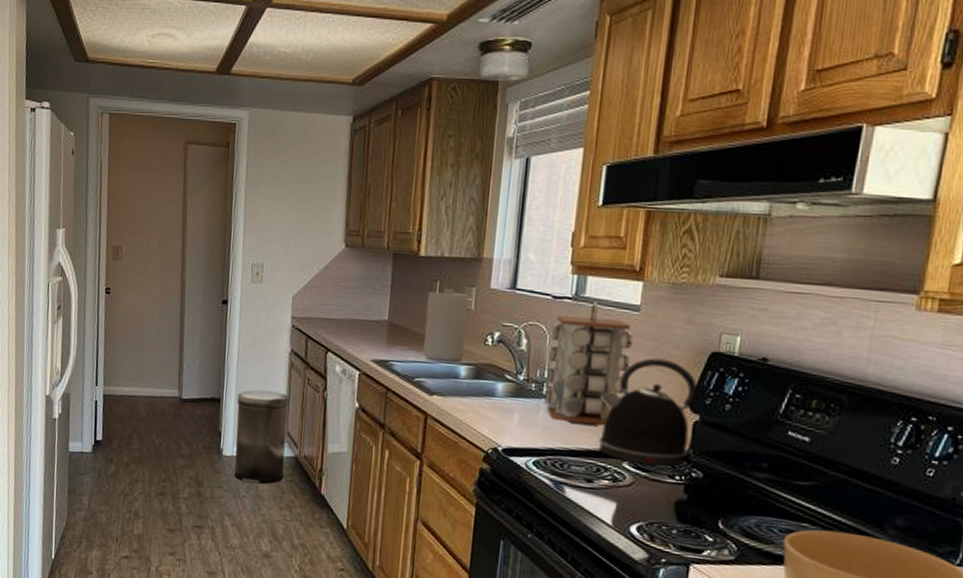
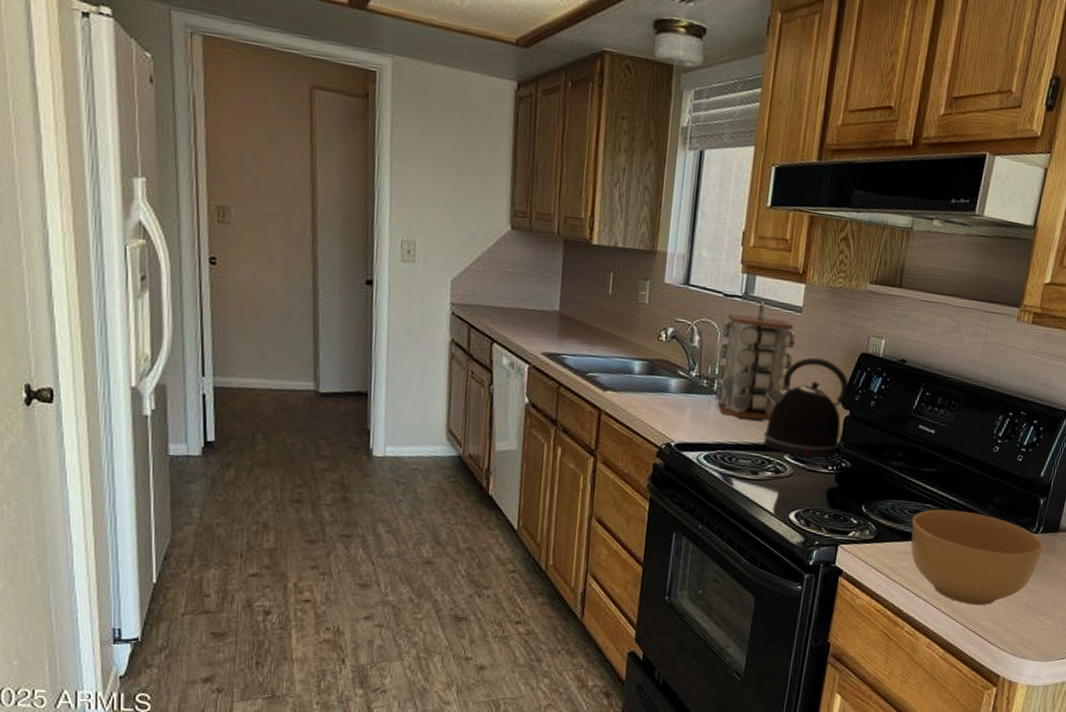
pedal bin: present [234,389,289,484] -> none [387,383,450,487]
paper towel holder: present [423,288,469,362] -> none [596,280,643,357]

